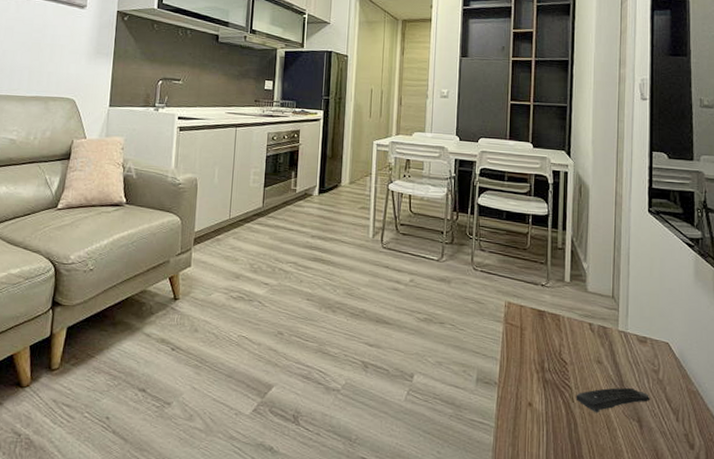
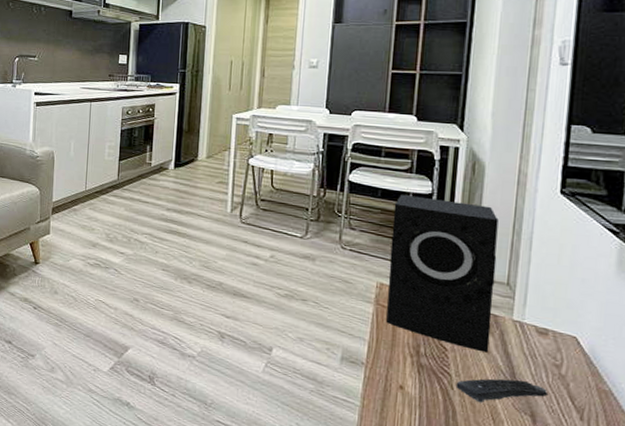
speaker: none [514,215,603,364] -> present [386,194,499,353]

